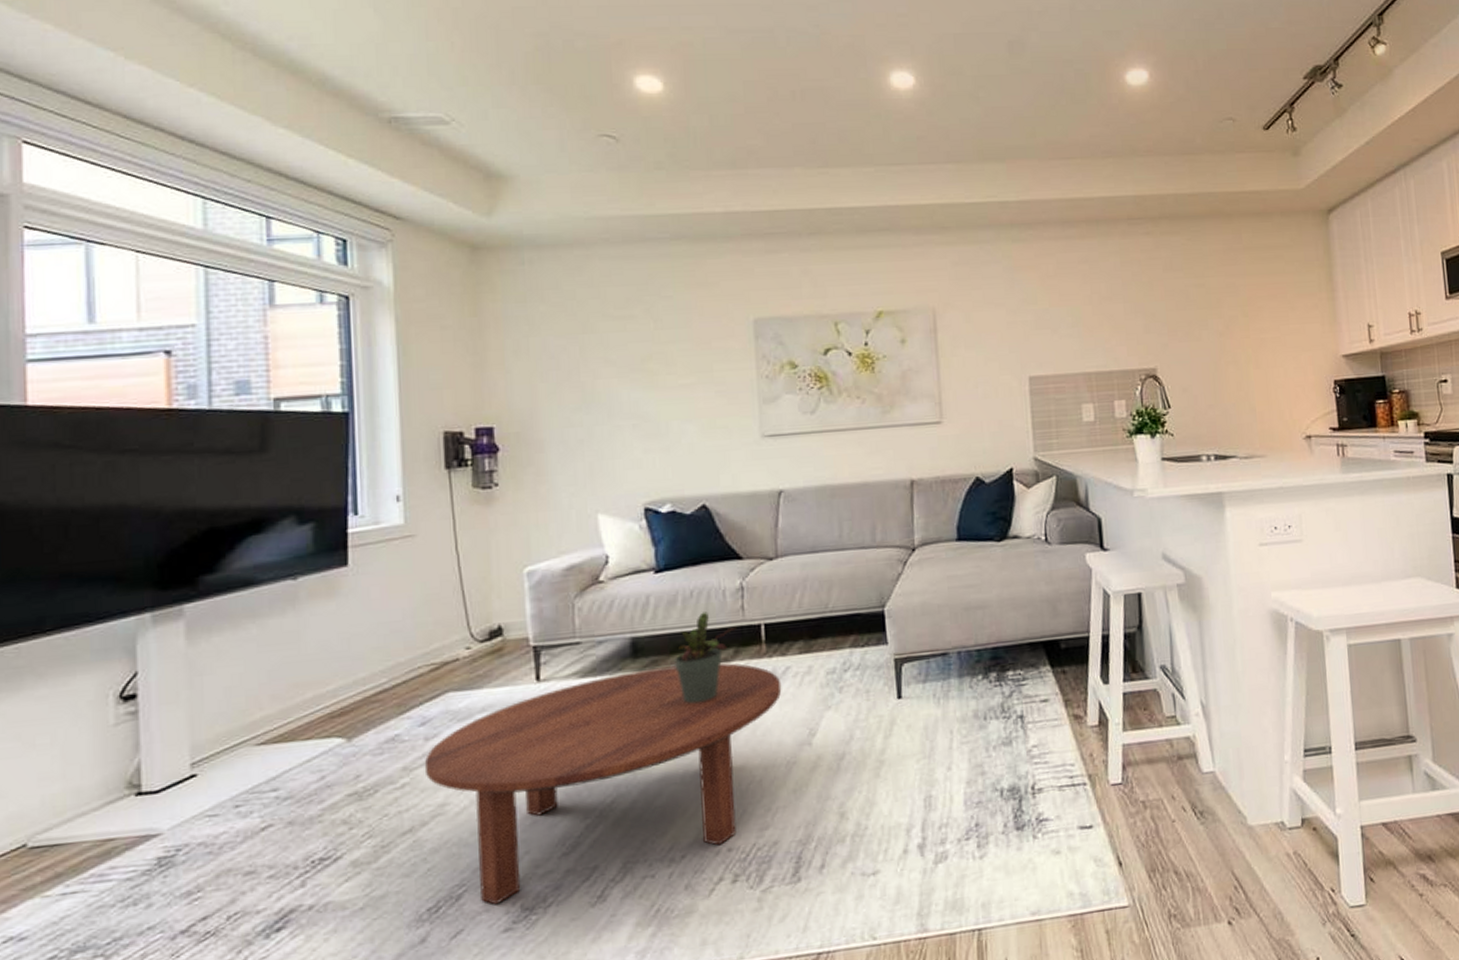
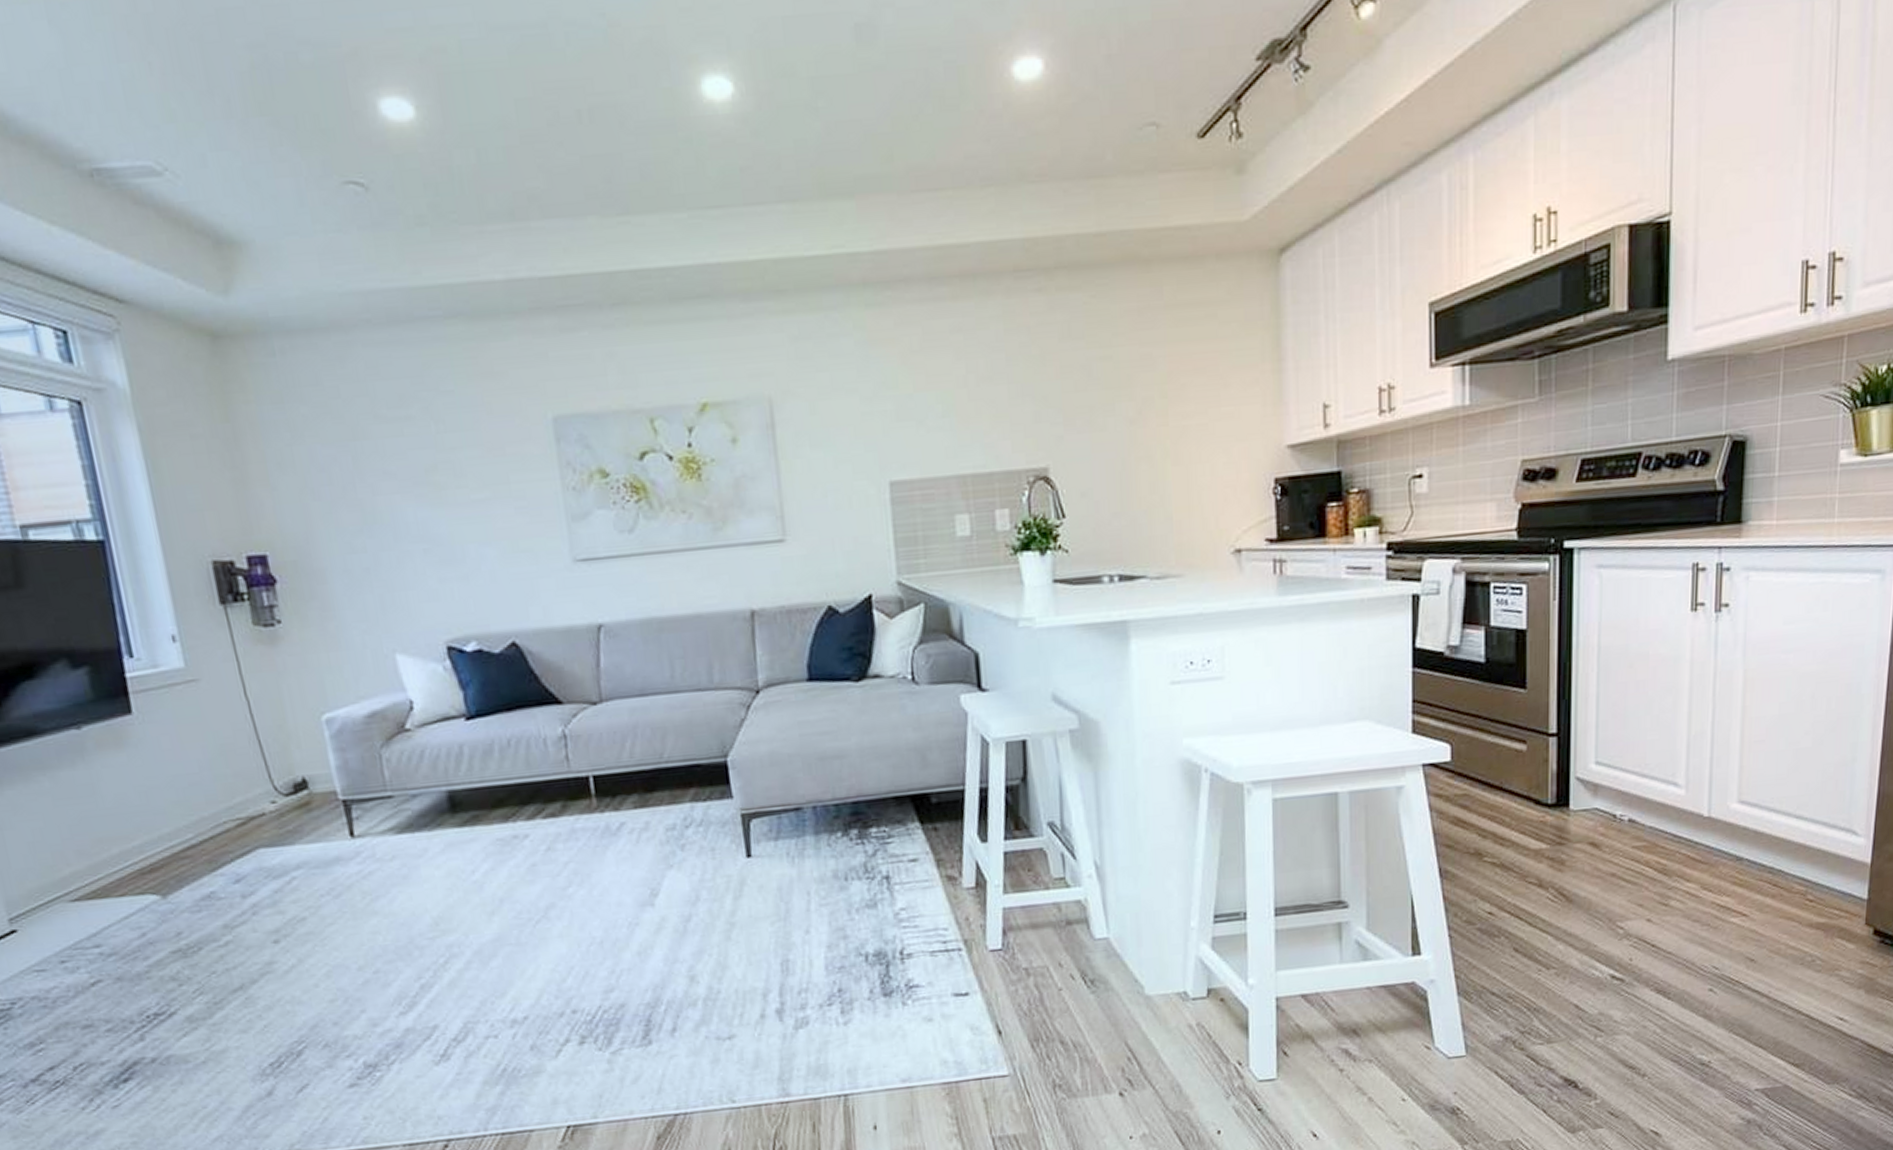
coffee table: present [424,663,782,905] -> none [244,818,618,1061]
potted plant: present [675,612,736,704] -> none [497,762,562,862]

